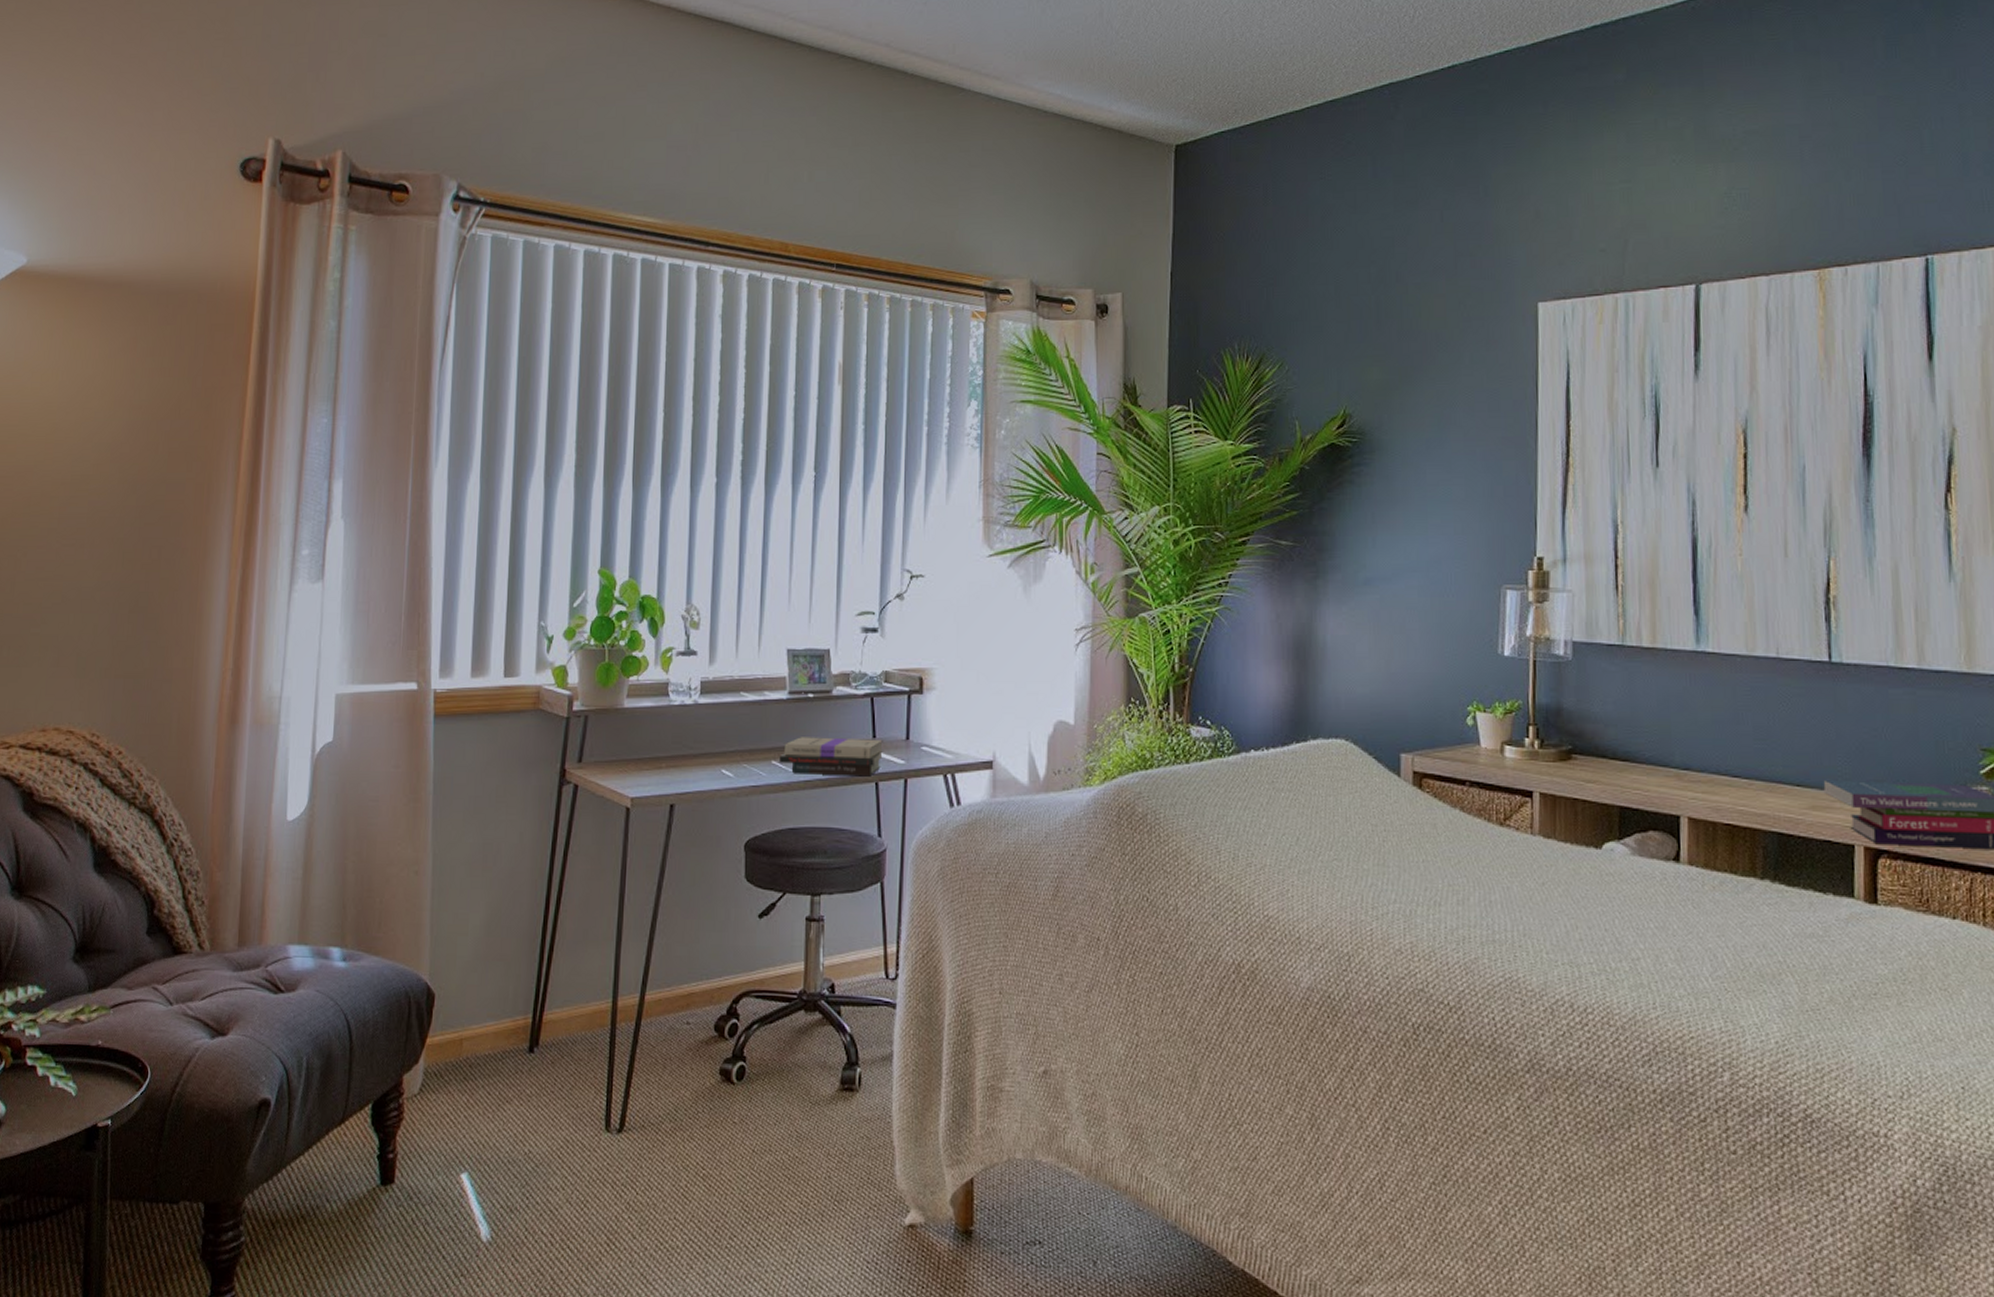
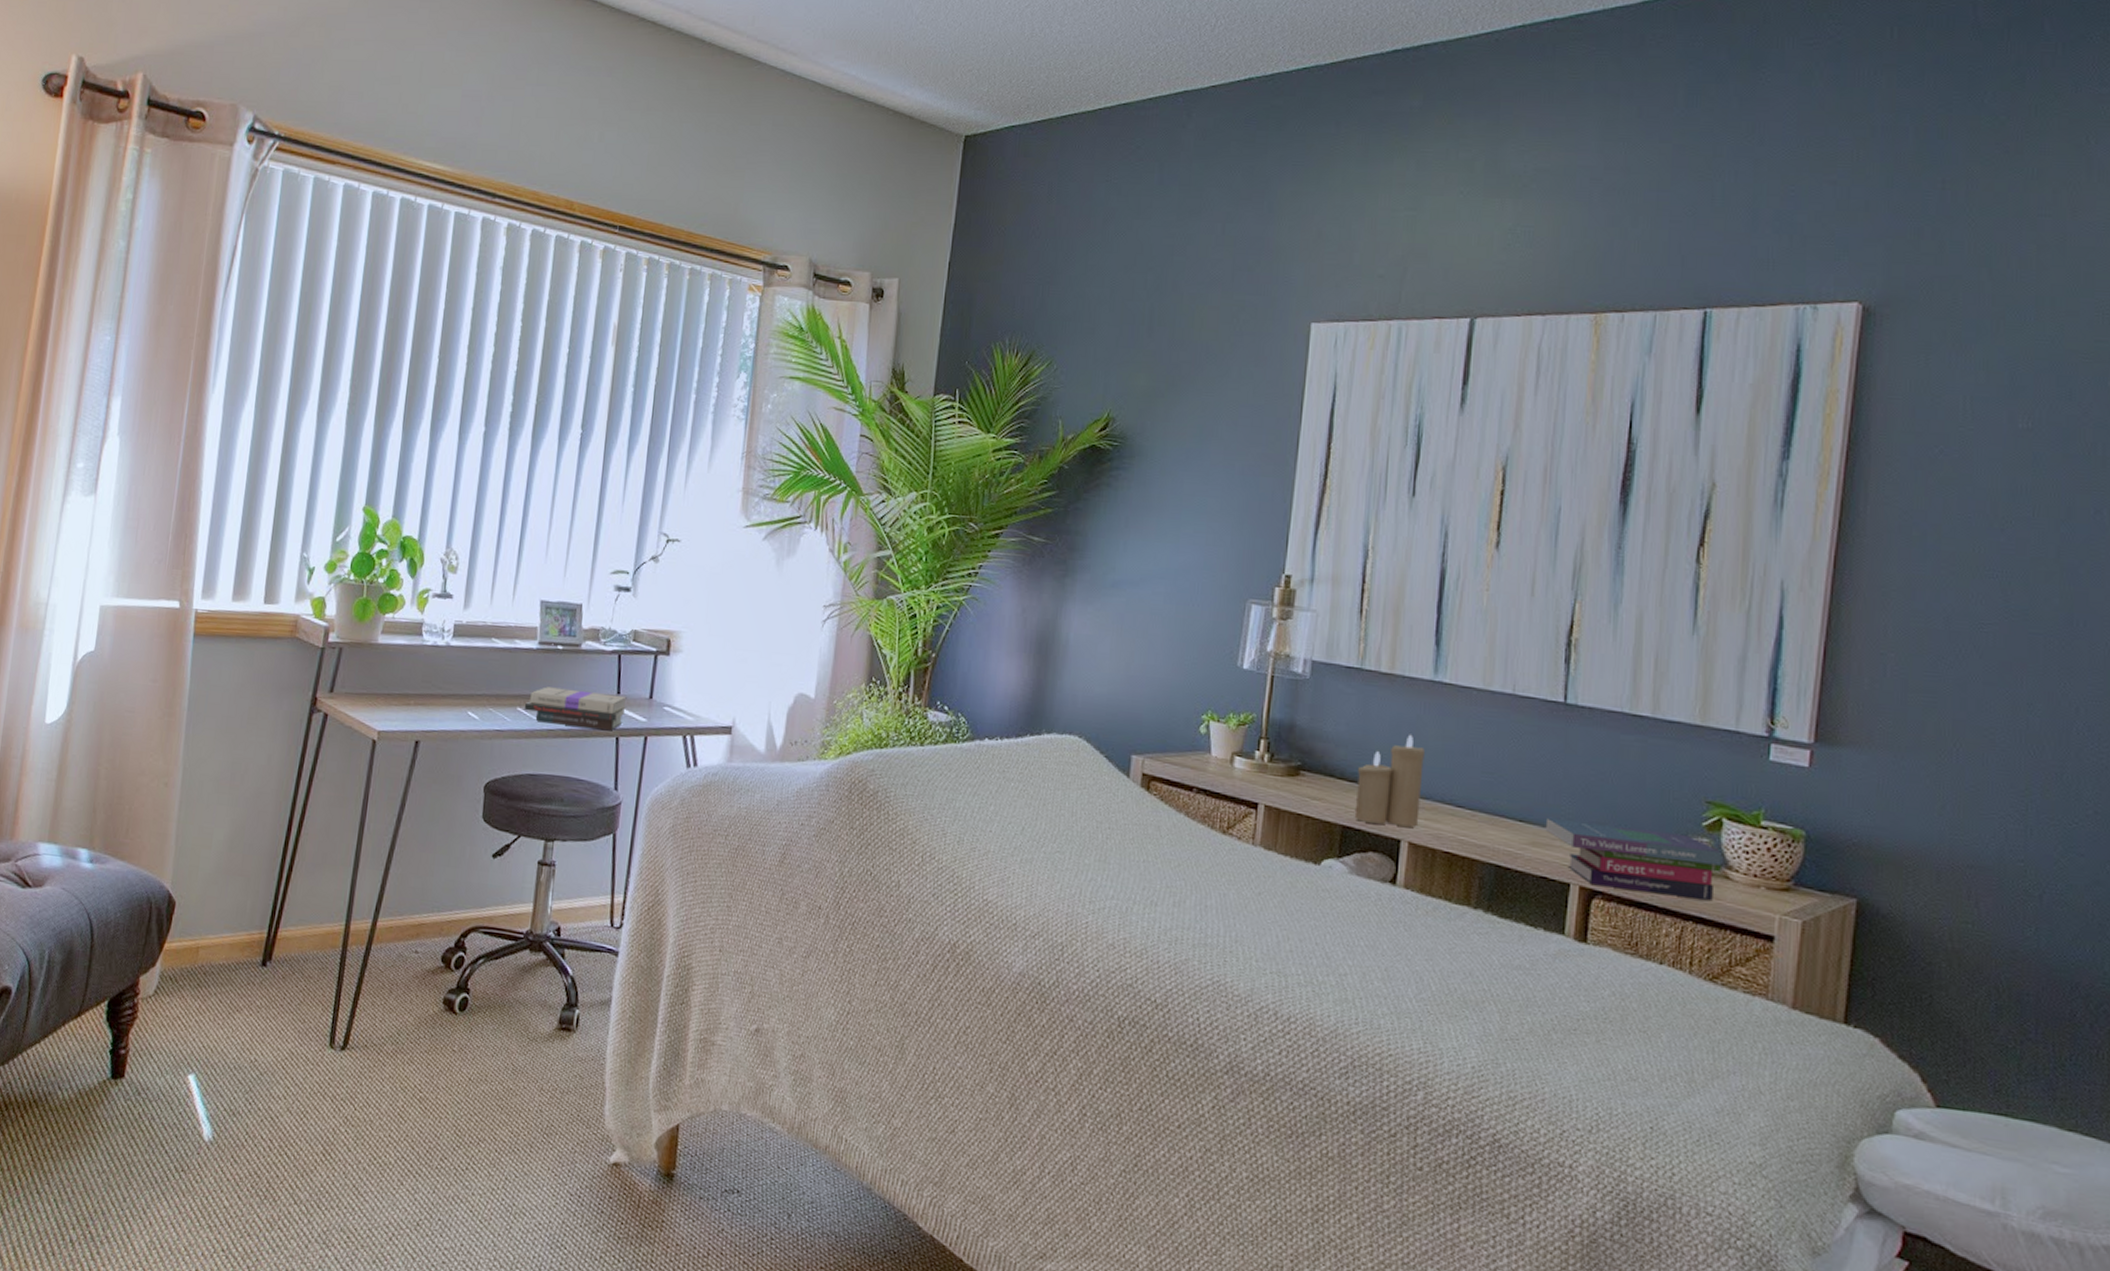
candle: none [1630,707,1696,802] -> present [1354,734,1425,827]

